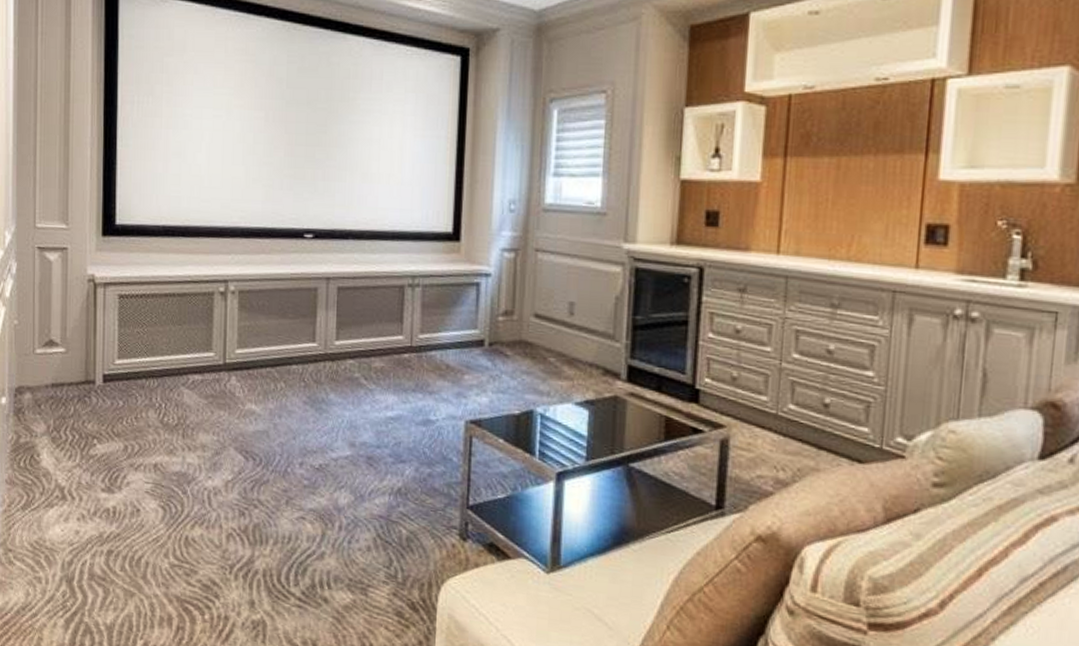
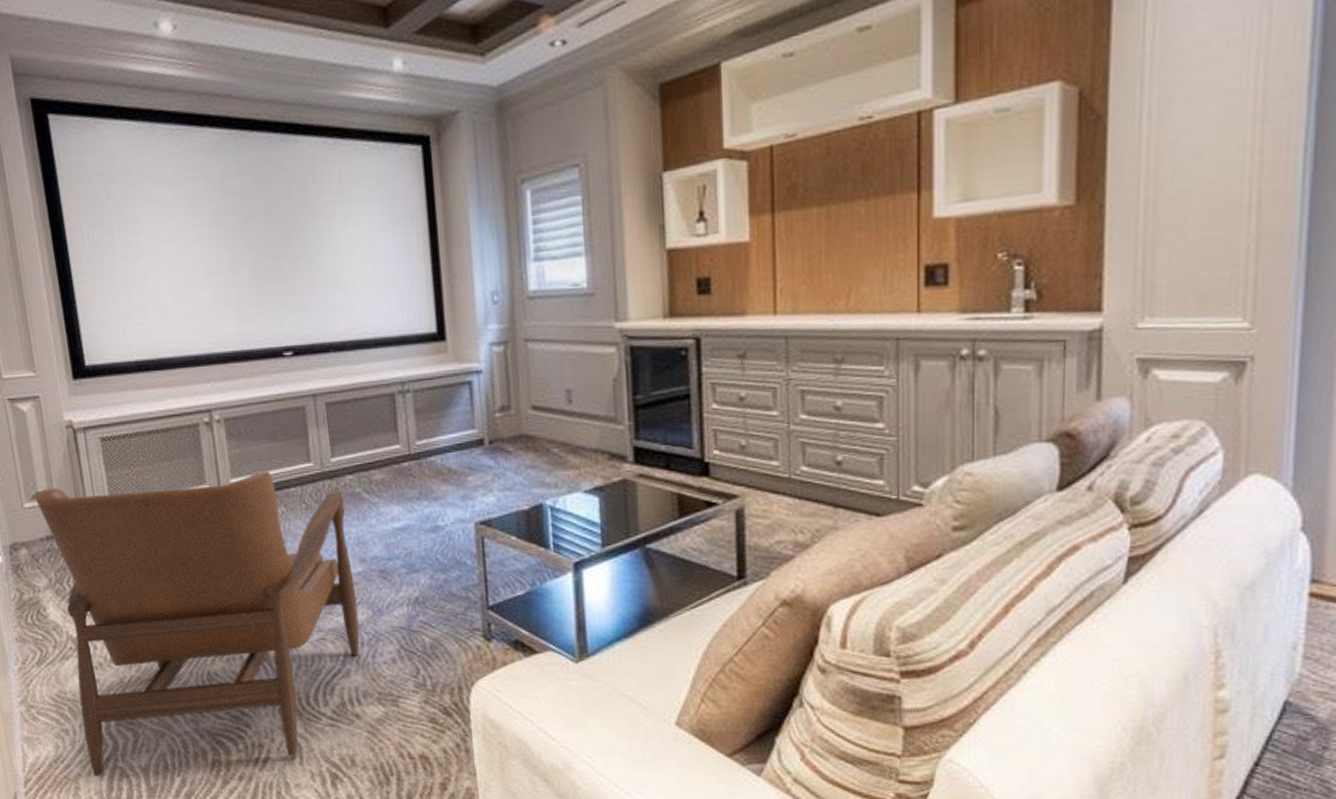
armchair: none [47,337,342,634] -> present [34,471,360,777]

